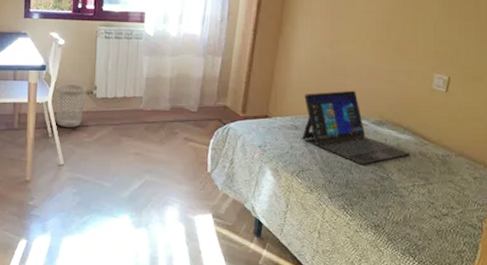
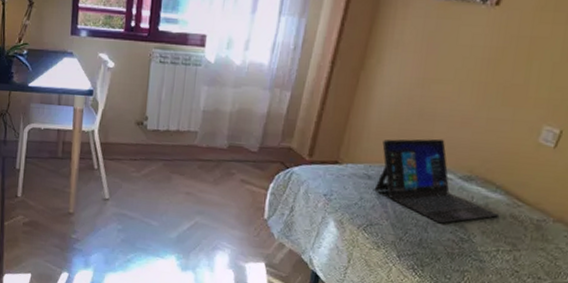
wastebasket: present [55,84,87,127] -> none [102,112,137,160]

